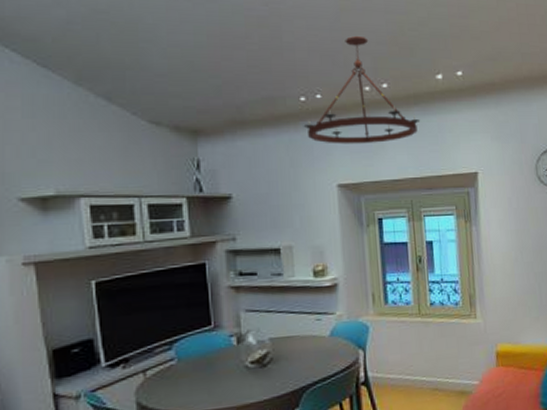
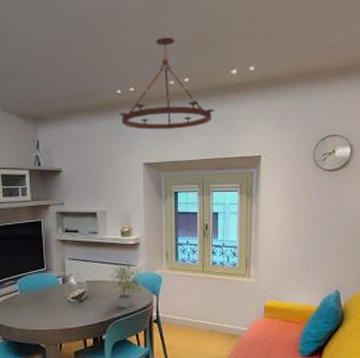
potted plant: none [301,308,348,370] -> present [110,261,145,308]

